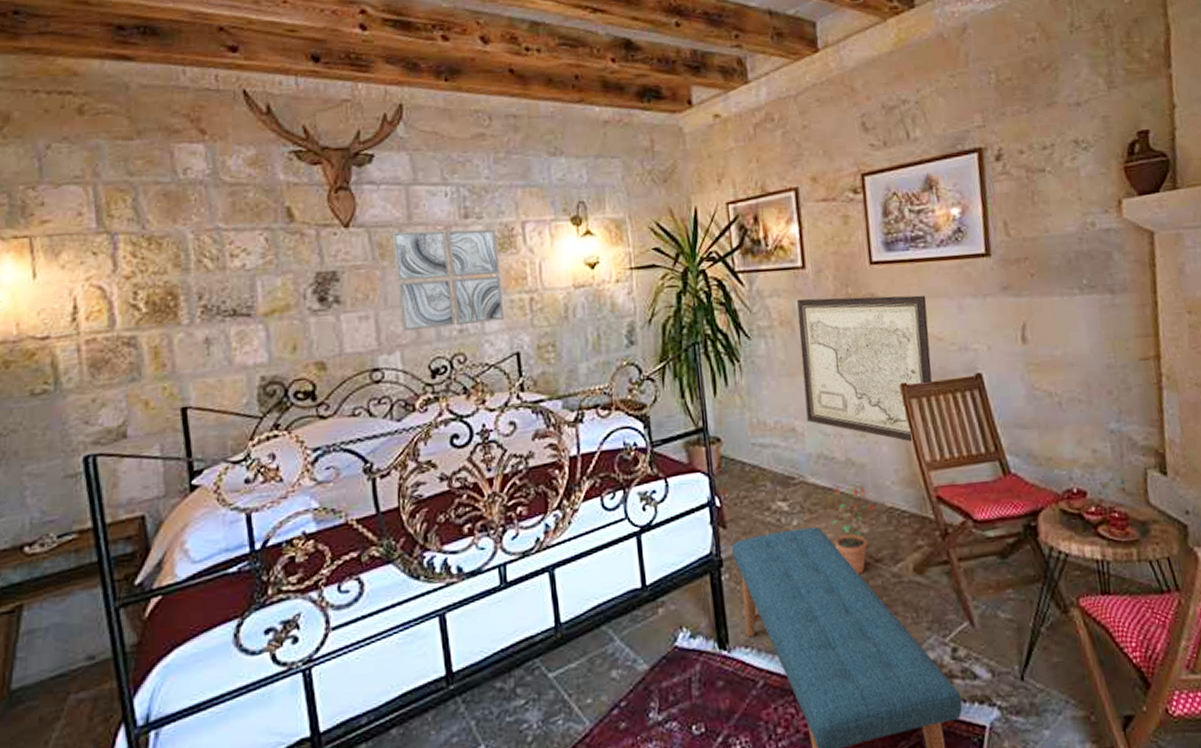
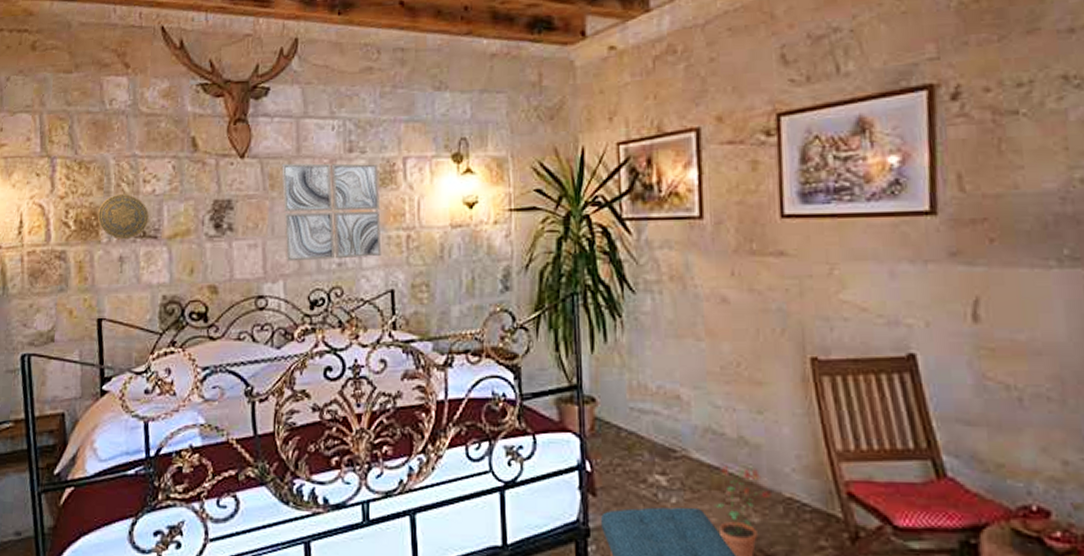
decorative plate: none [174,270,239,320] -> present [97,194,149,240]
wall art: present [797,295,932,443] -> none [691,252,851,427]

